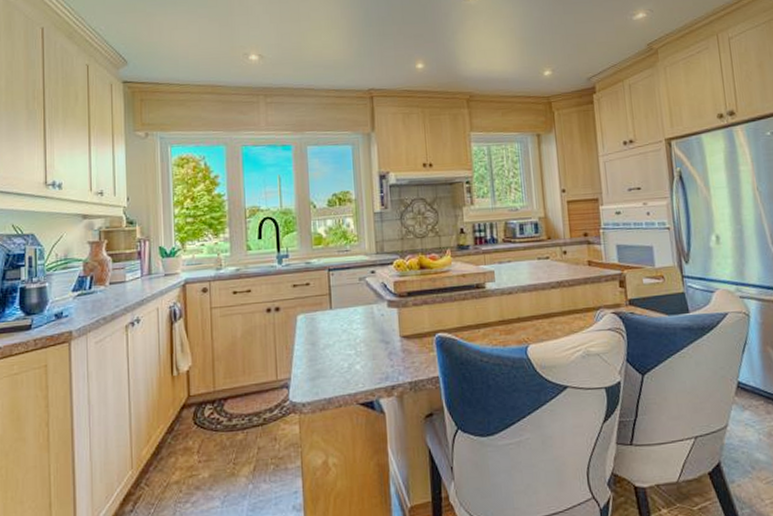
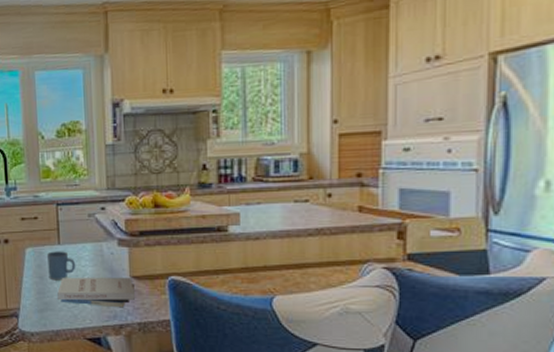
mug: none [319,315,348,346] -> present [47,251,76,281]
books: none [330,338,405,369] -> present [57,278,135,308]

